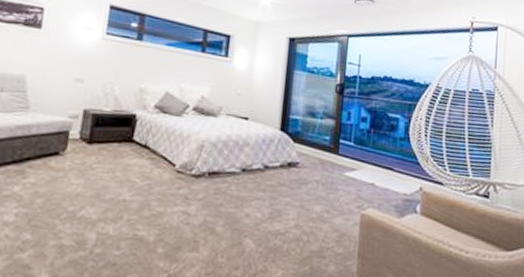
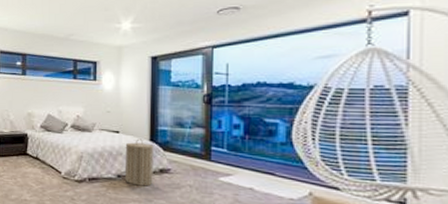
laundry hamper: none [249,127,284,182] -> present [124,138,154,187]

